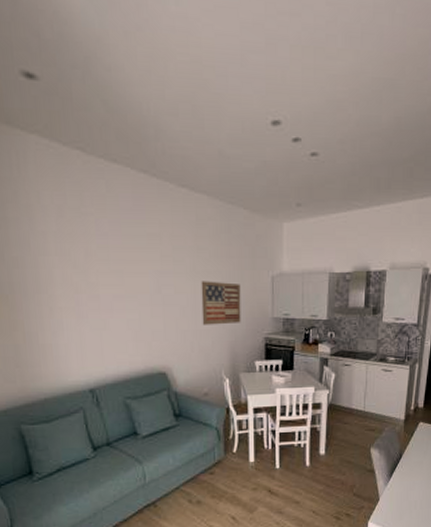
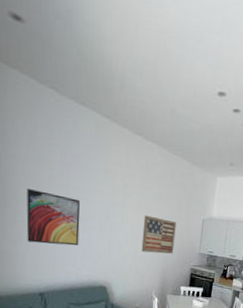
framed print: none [62,269,128,331] -> present [26,189,80,246]

